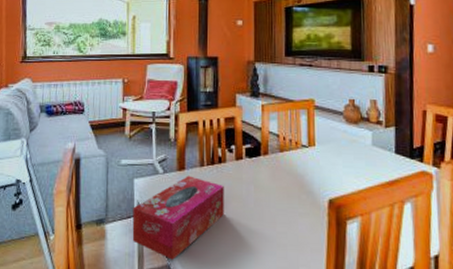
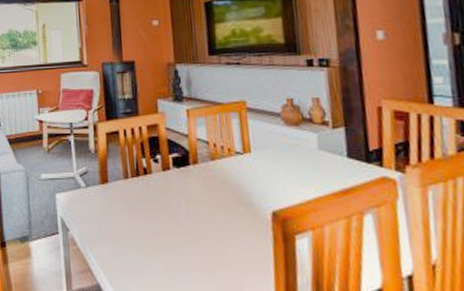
tissue box: present [132,176,224,260] -> none [56,189,154,280]

